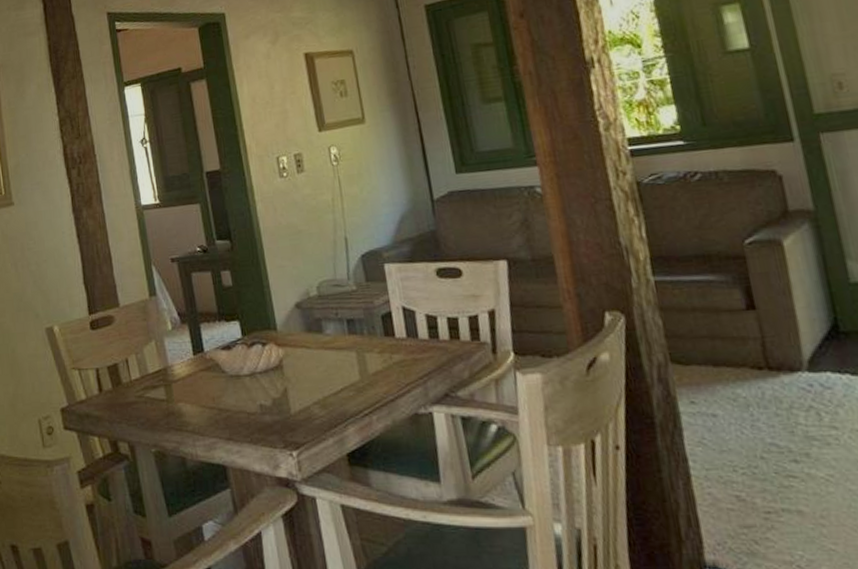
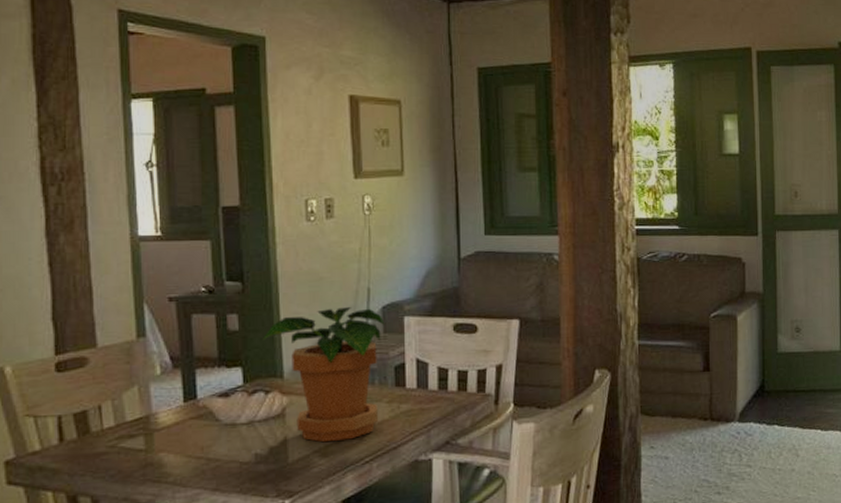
potted plant: none [254,257,372,394] -> present [262,307,385,443]

